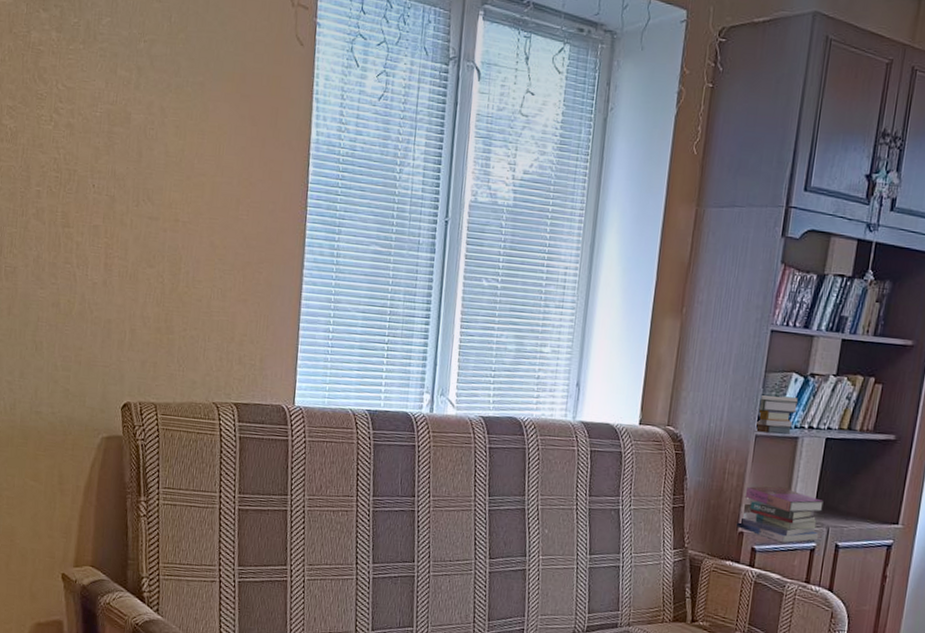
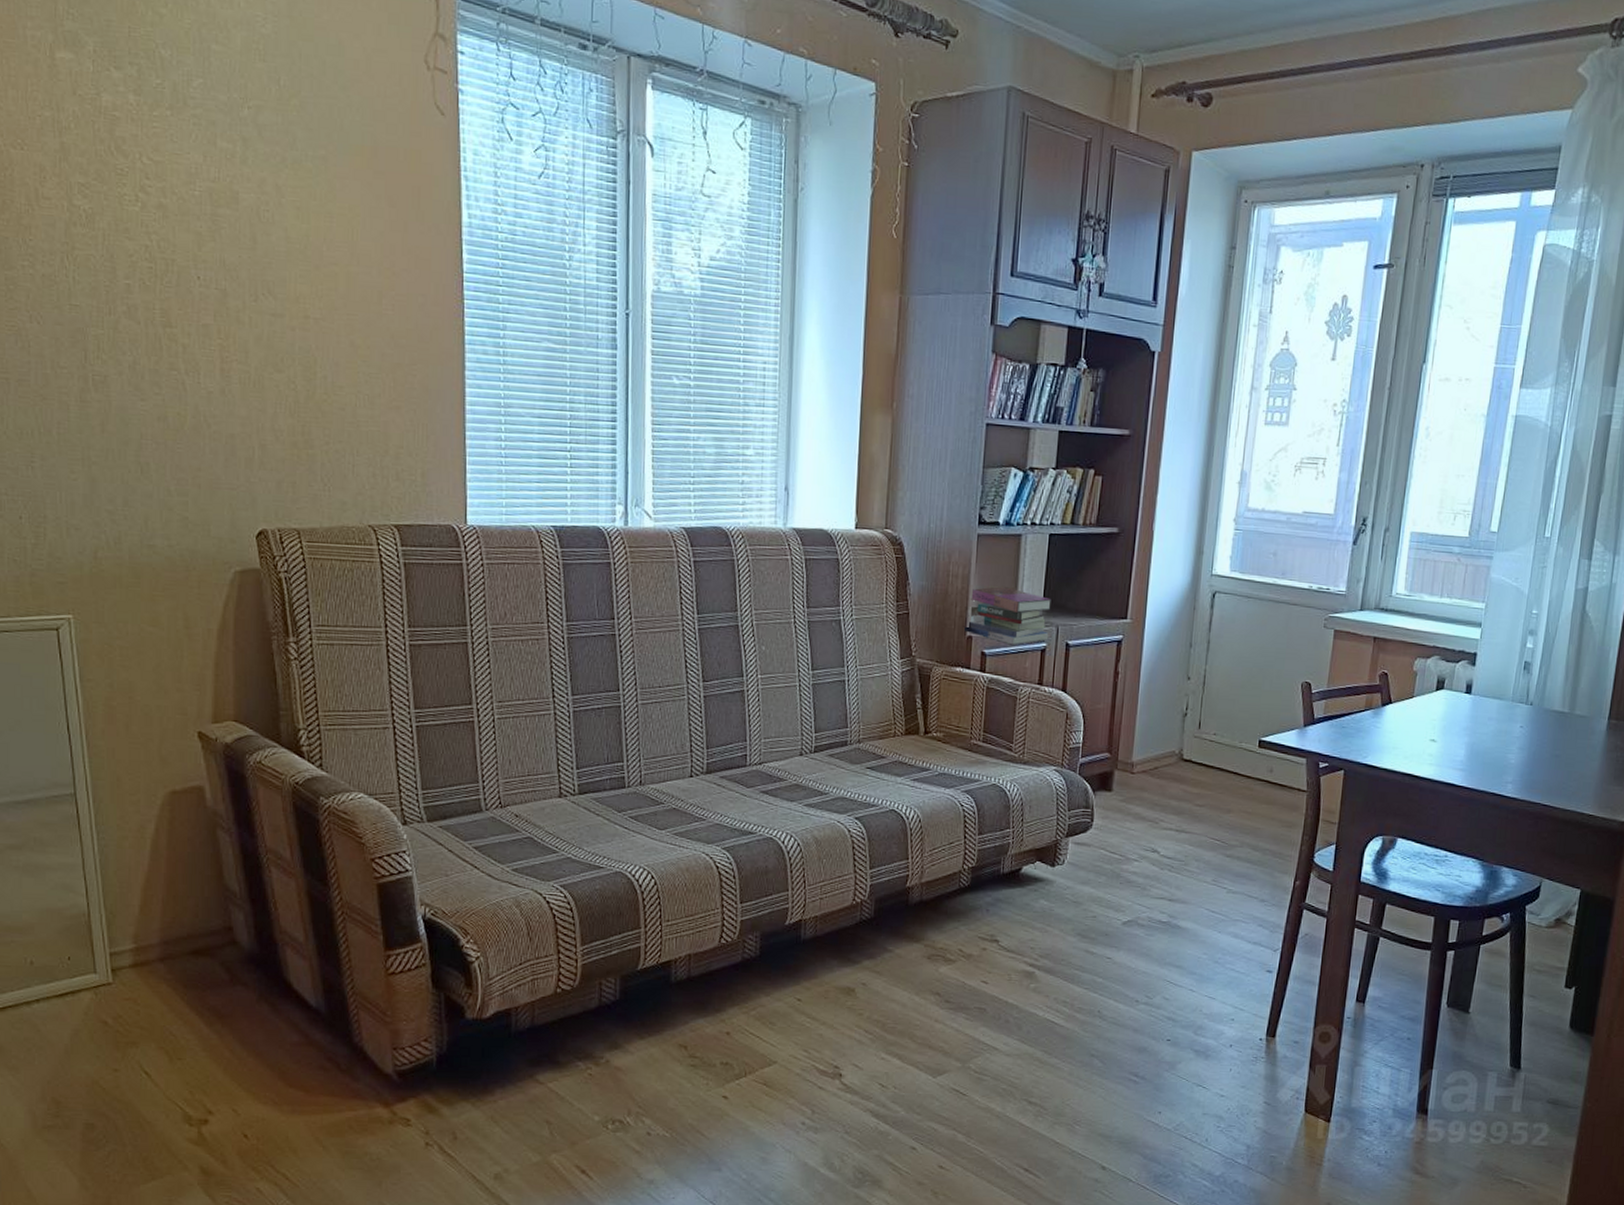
books: present [754,395,799,435] -> none [976,492,1020,533]

